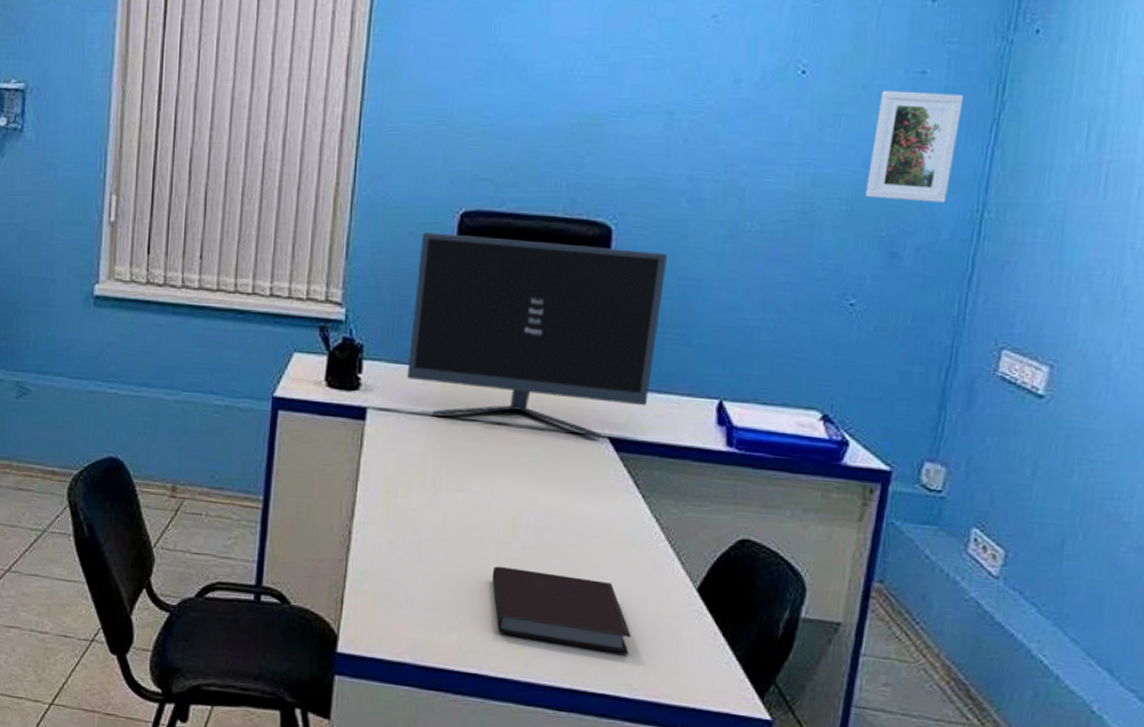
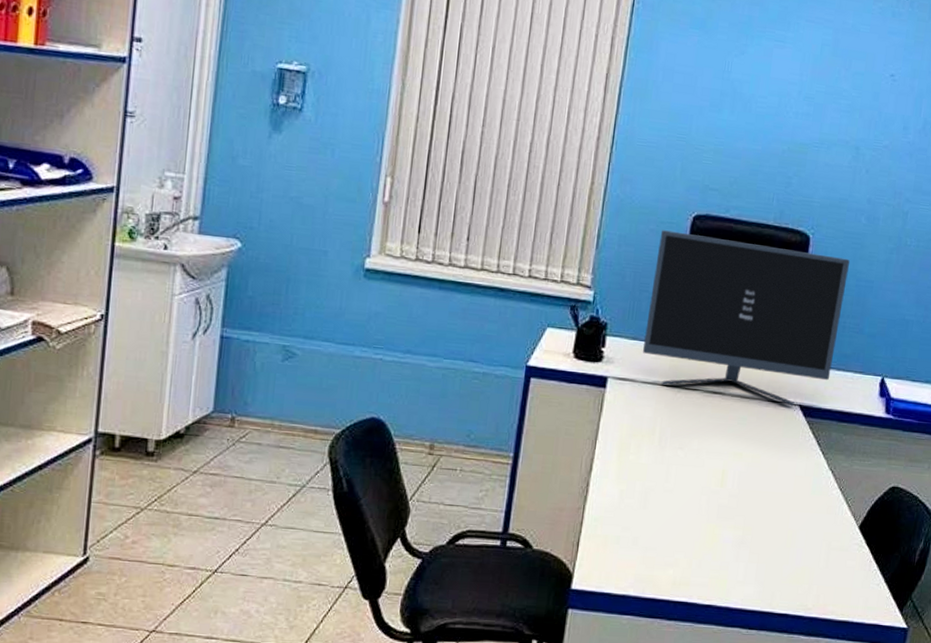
notebook: present [492,566,631,654] -> none [703,511,809,580]

